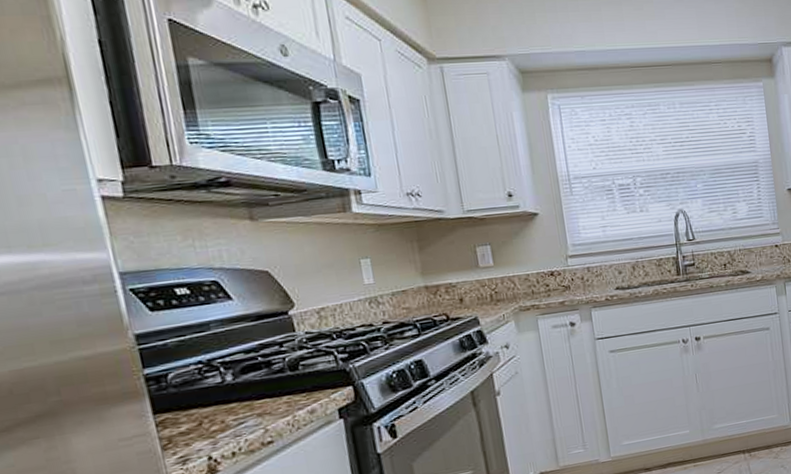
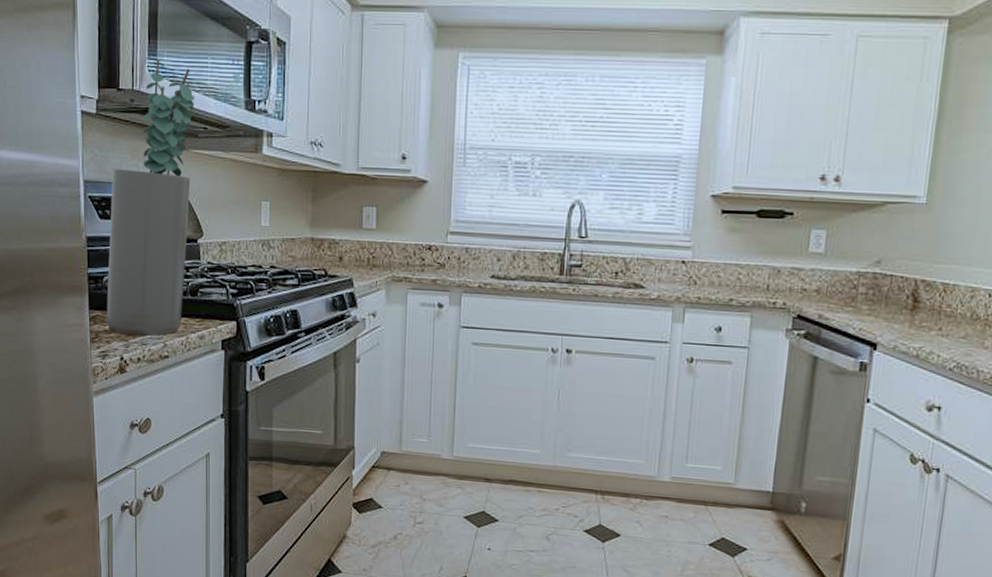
vase: none [159,129,284,433] -> present [106,59,194,336]

